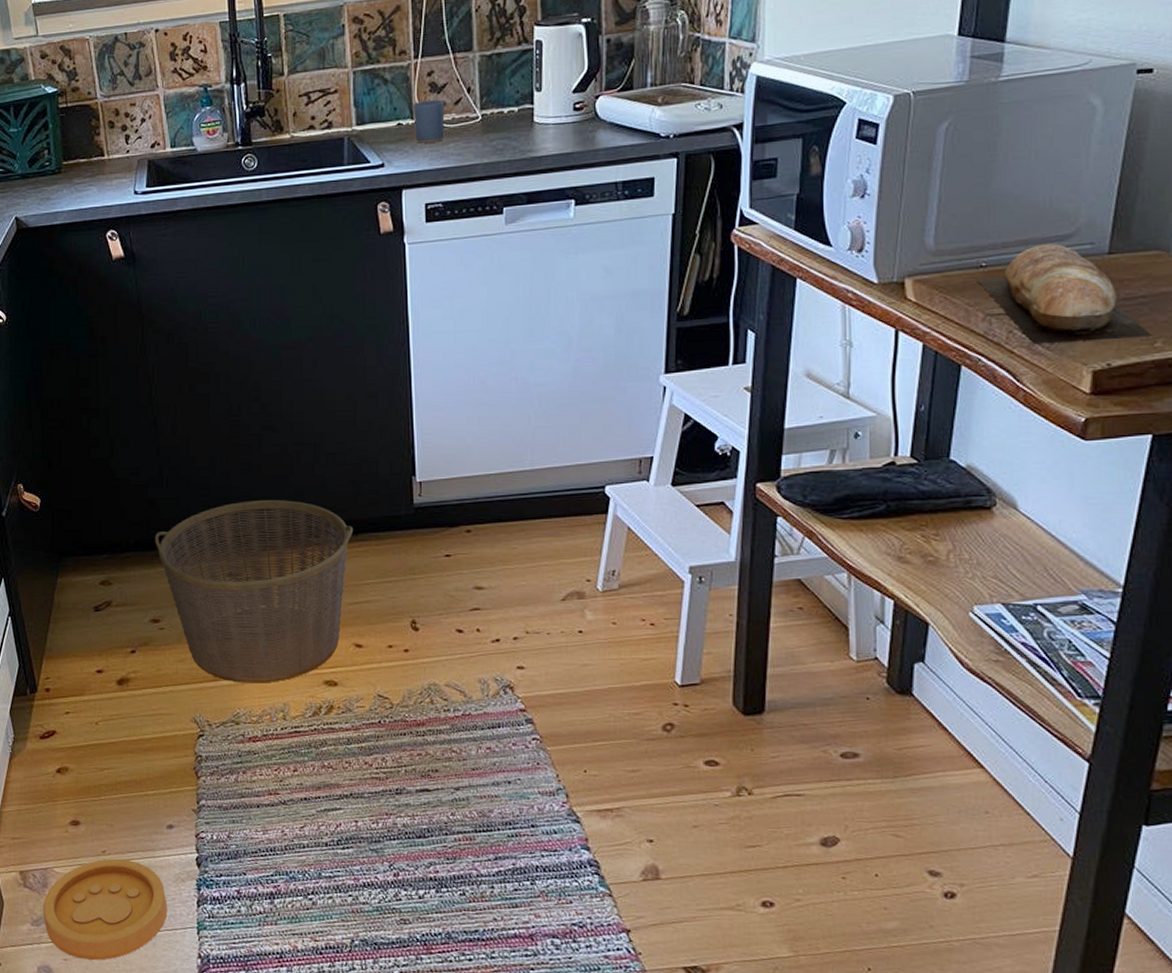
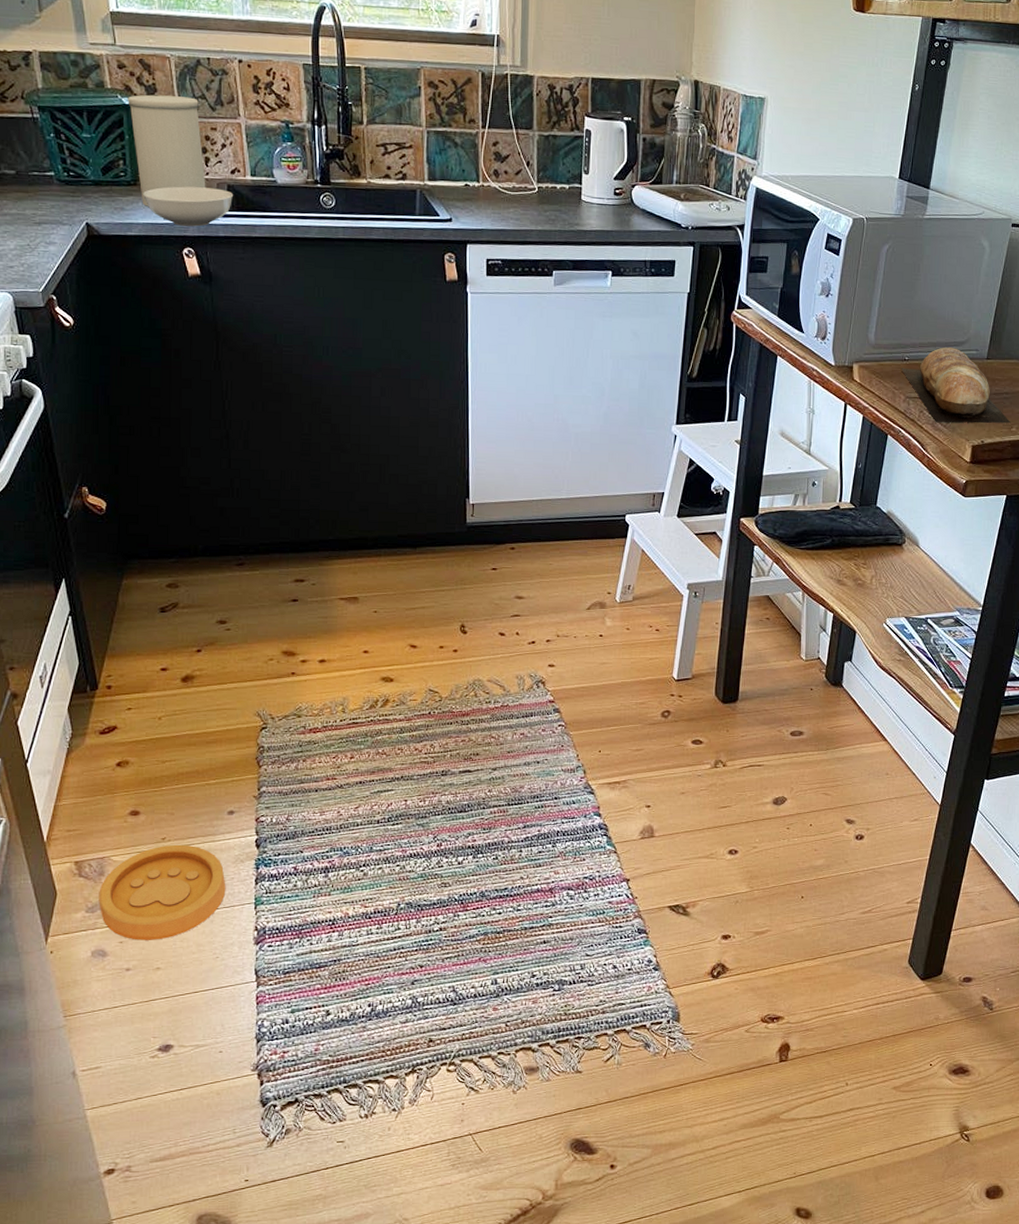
canister: none [50,76,127,193] -> present [128,94,206,206]
bowl: none [66,165,154,209] -> present [142,186,234,227]
basket: present [154,500,353,683] -> none [223,513,412,680]
mug: present [413,99,445,143] -> none [479,167,507,206]

